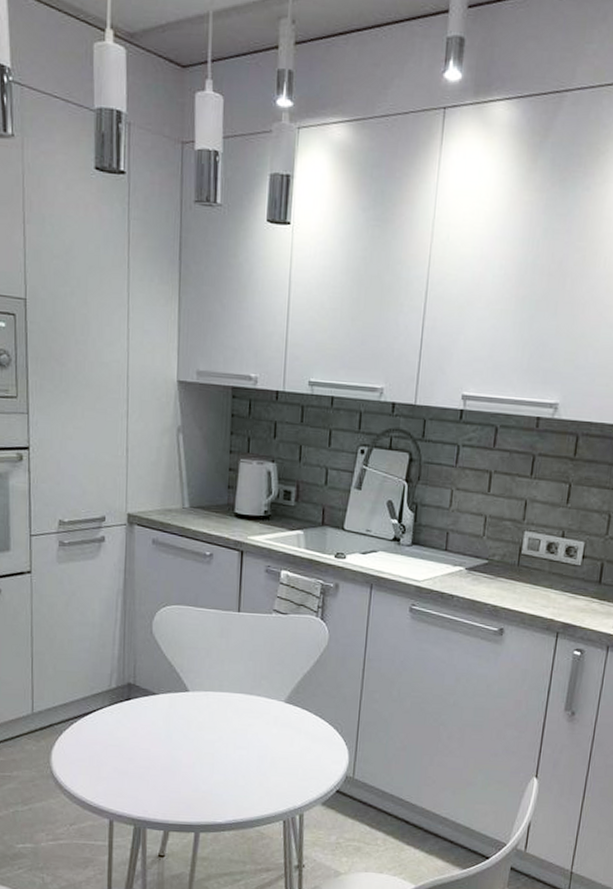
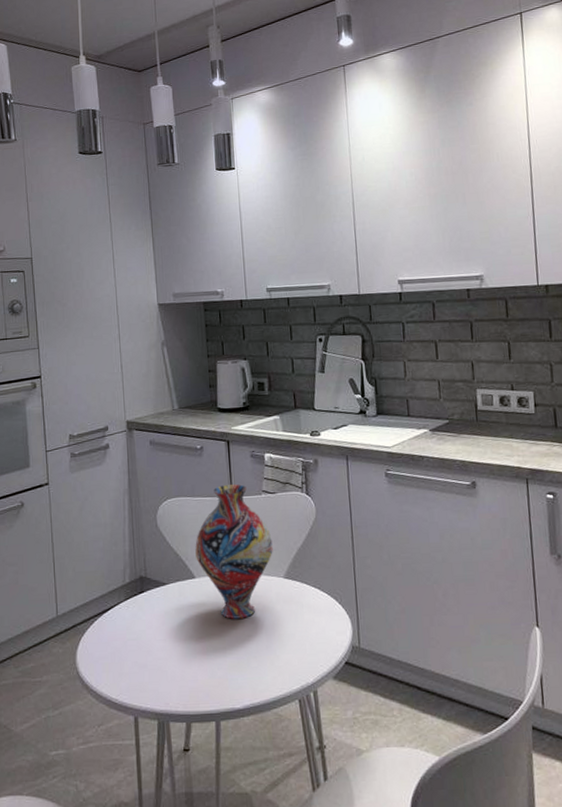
vase: none [192,598,278,738] -> present [195,484,273,619]

